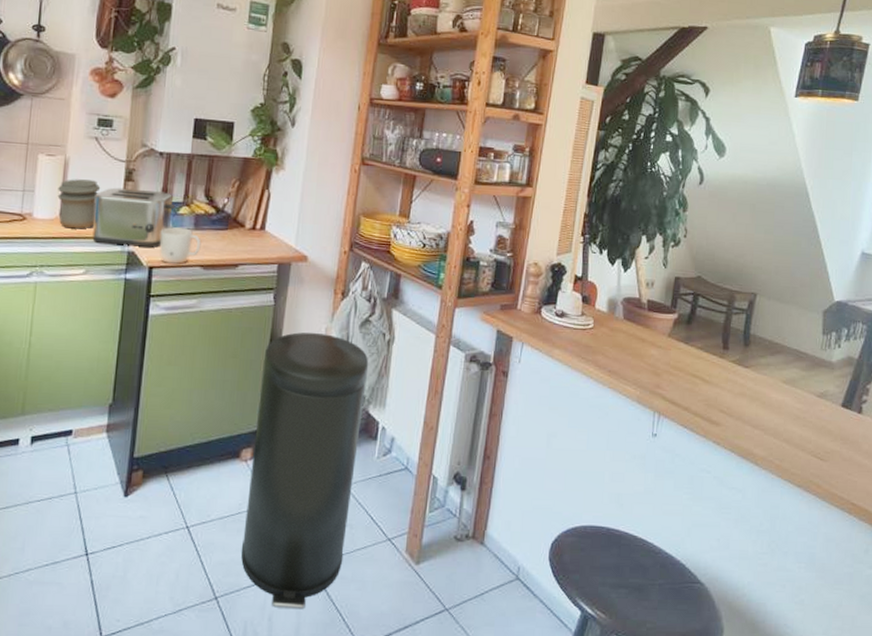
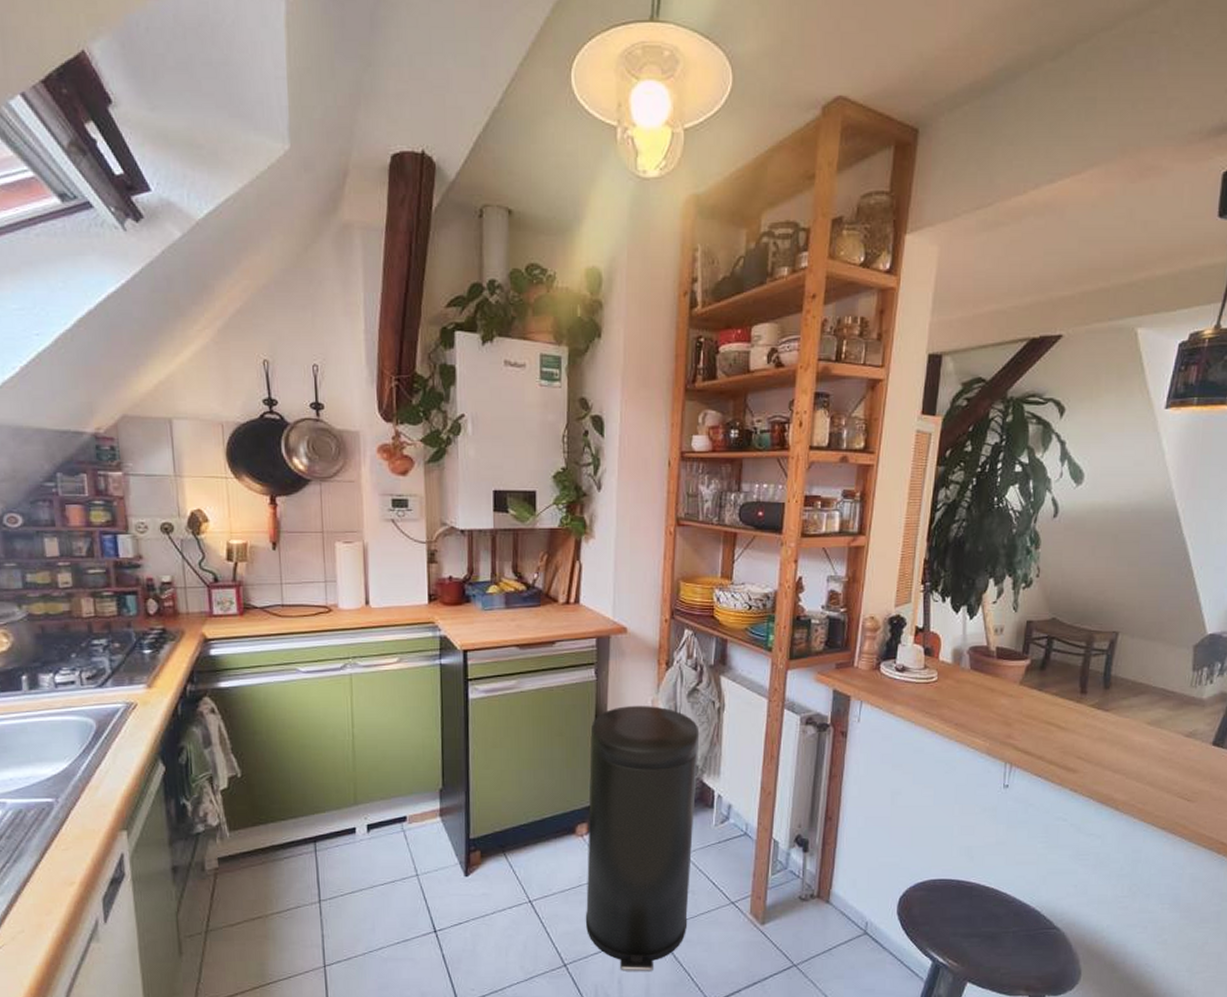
jar: present [57,179,101,229] -> none [360,565,404,617]
toaster: present [92,187,176,248] -> none [399,570,484,631]
mug: present [159,227,201,264] -> none [471,608,515,645]

